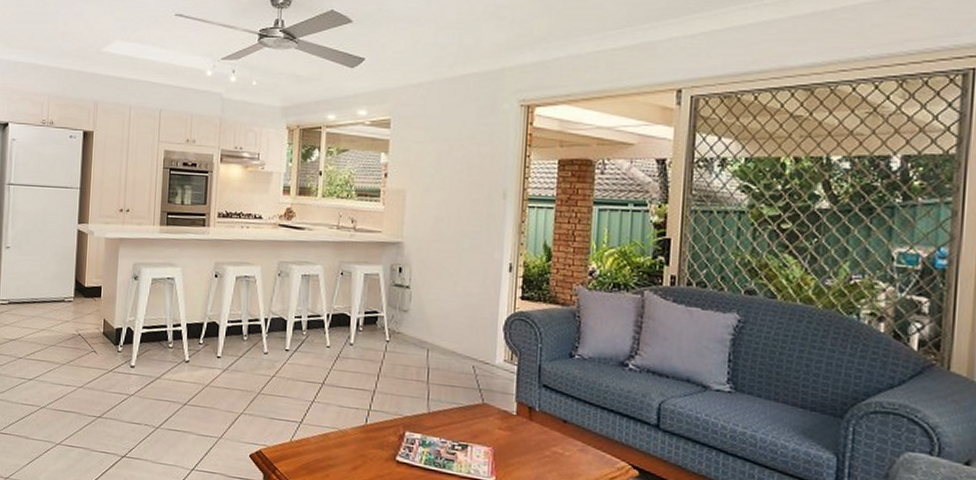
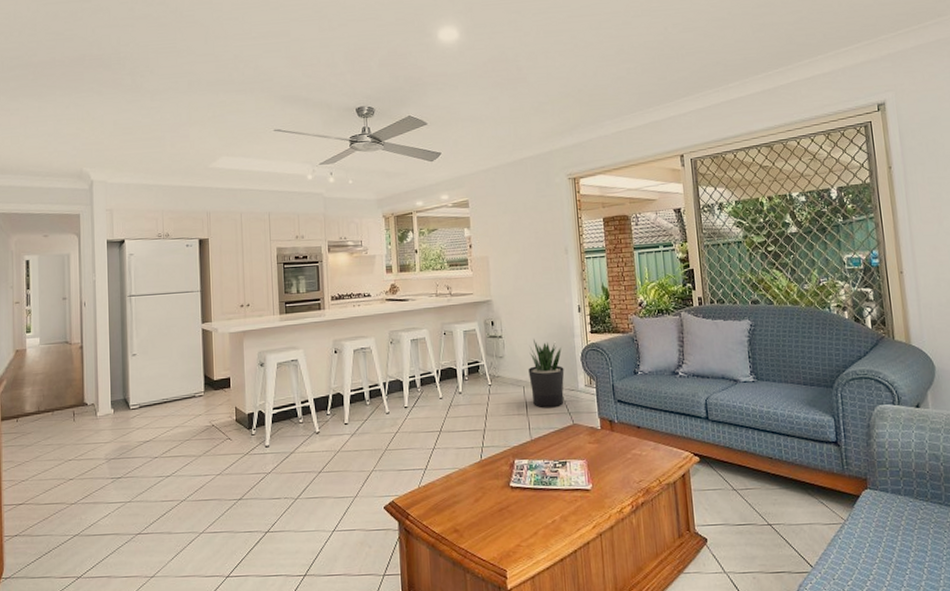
planter: none [436,295,481,380] -> present [528,339,565,408]

